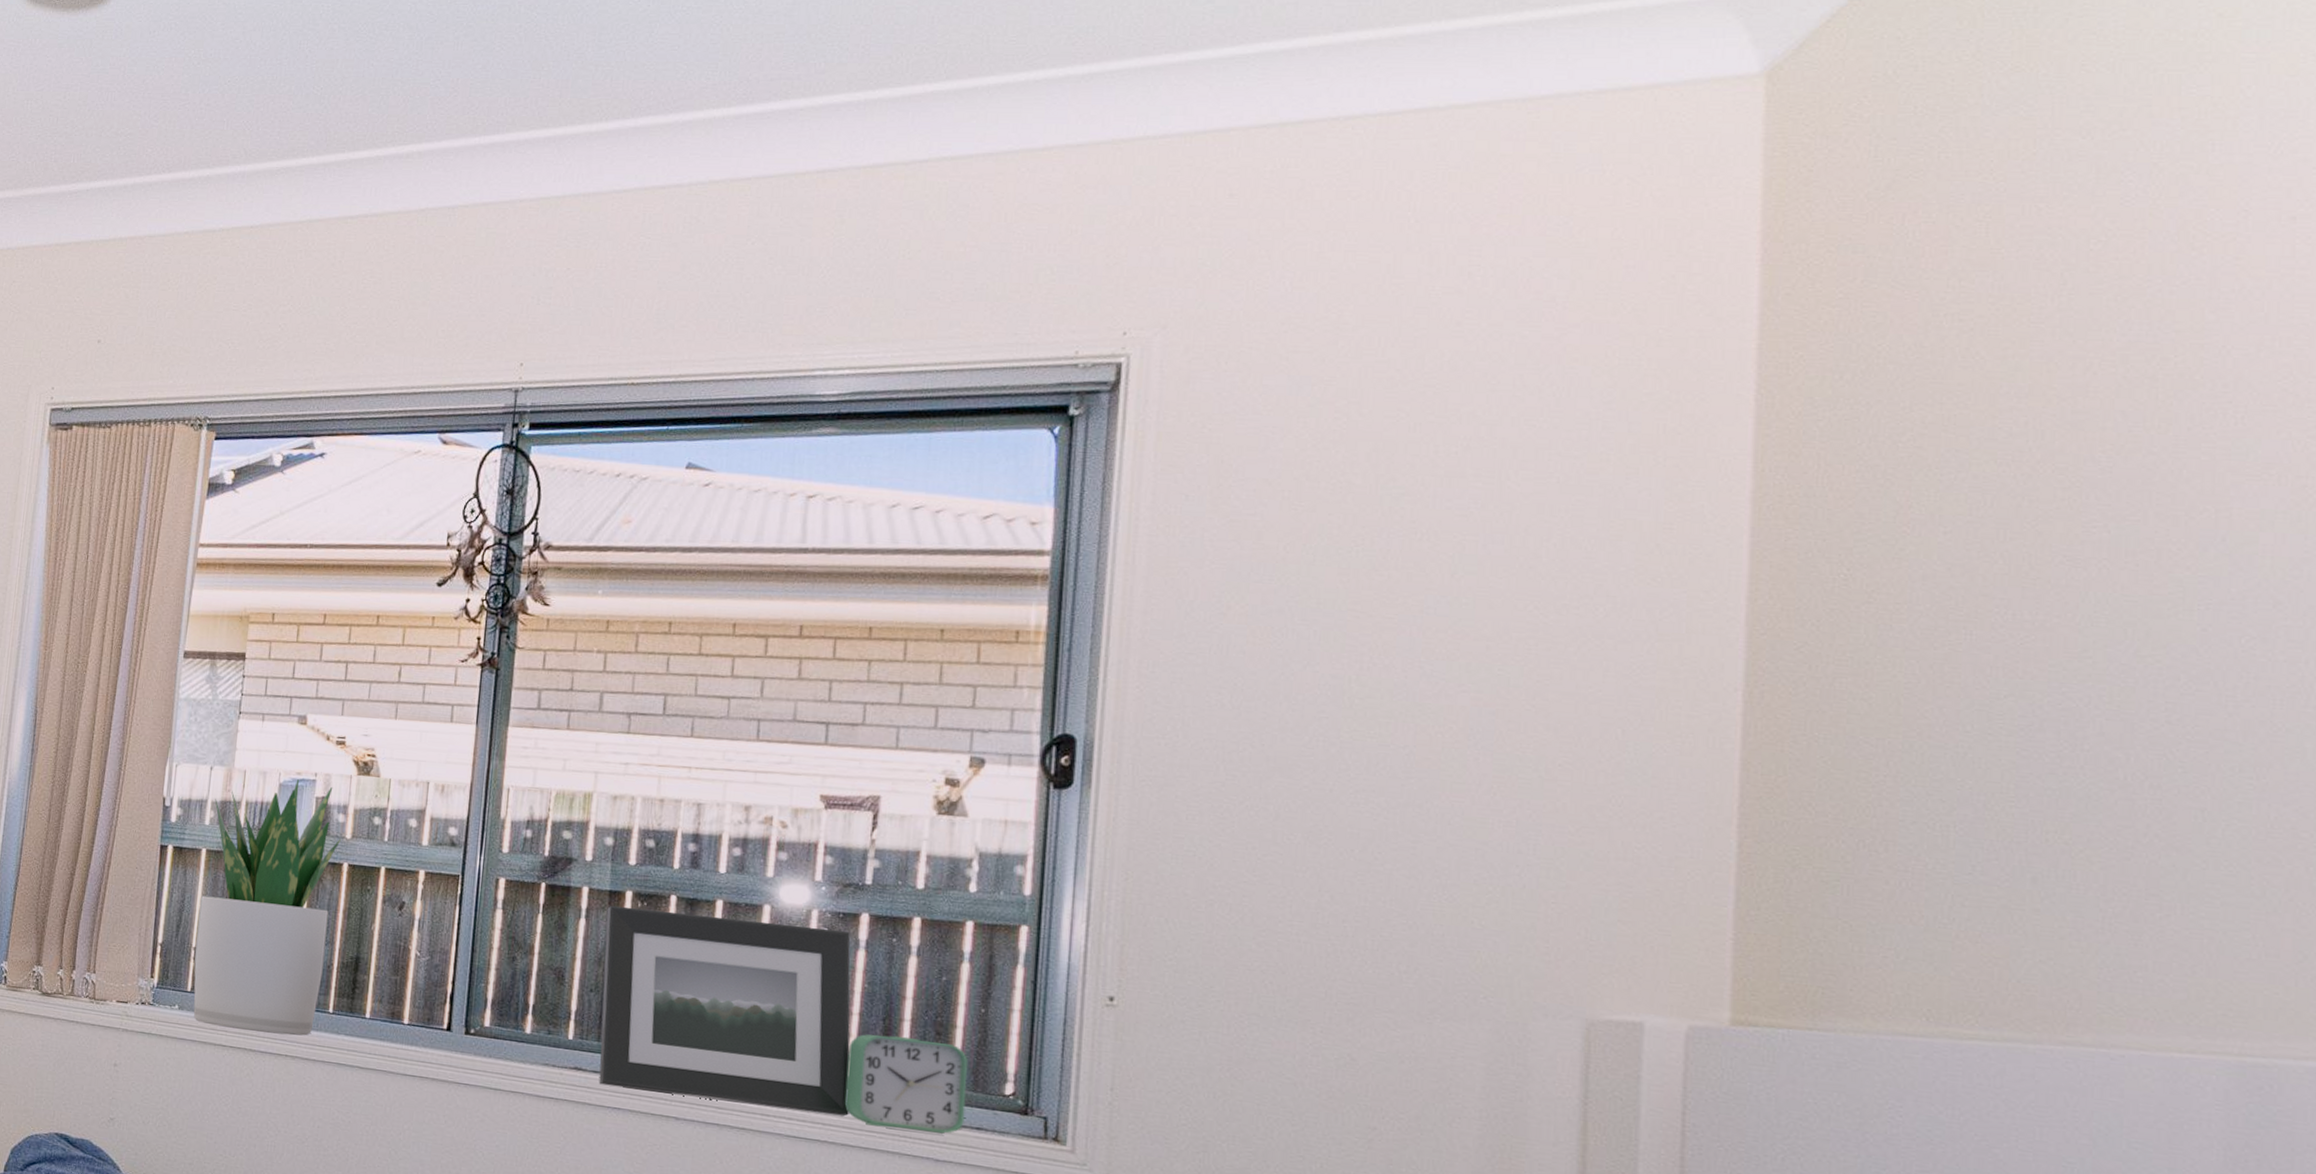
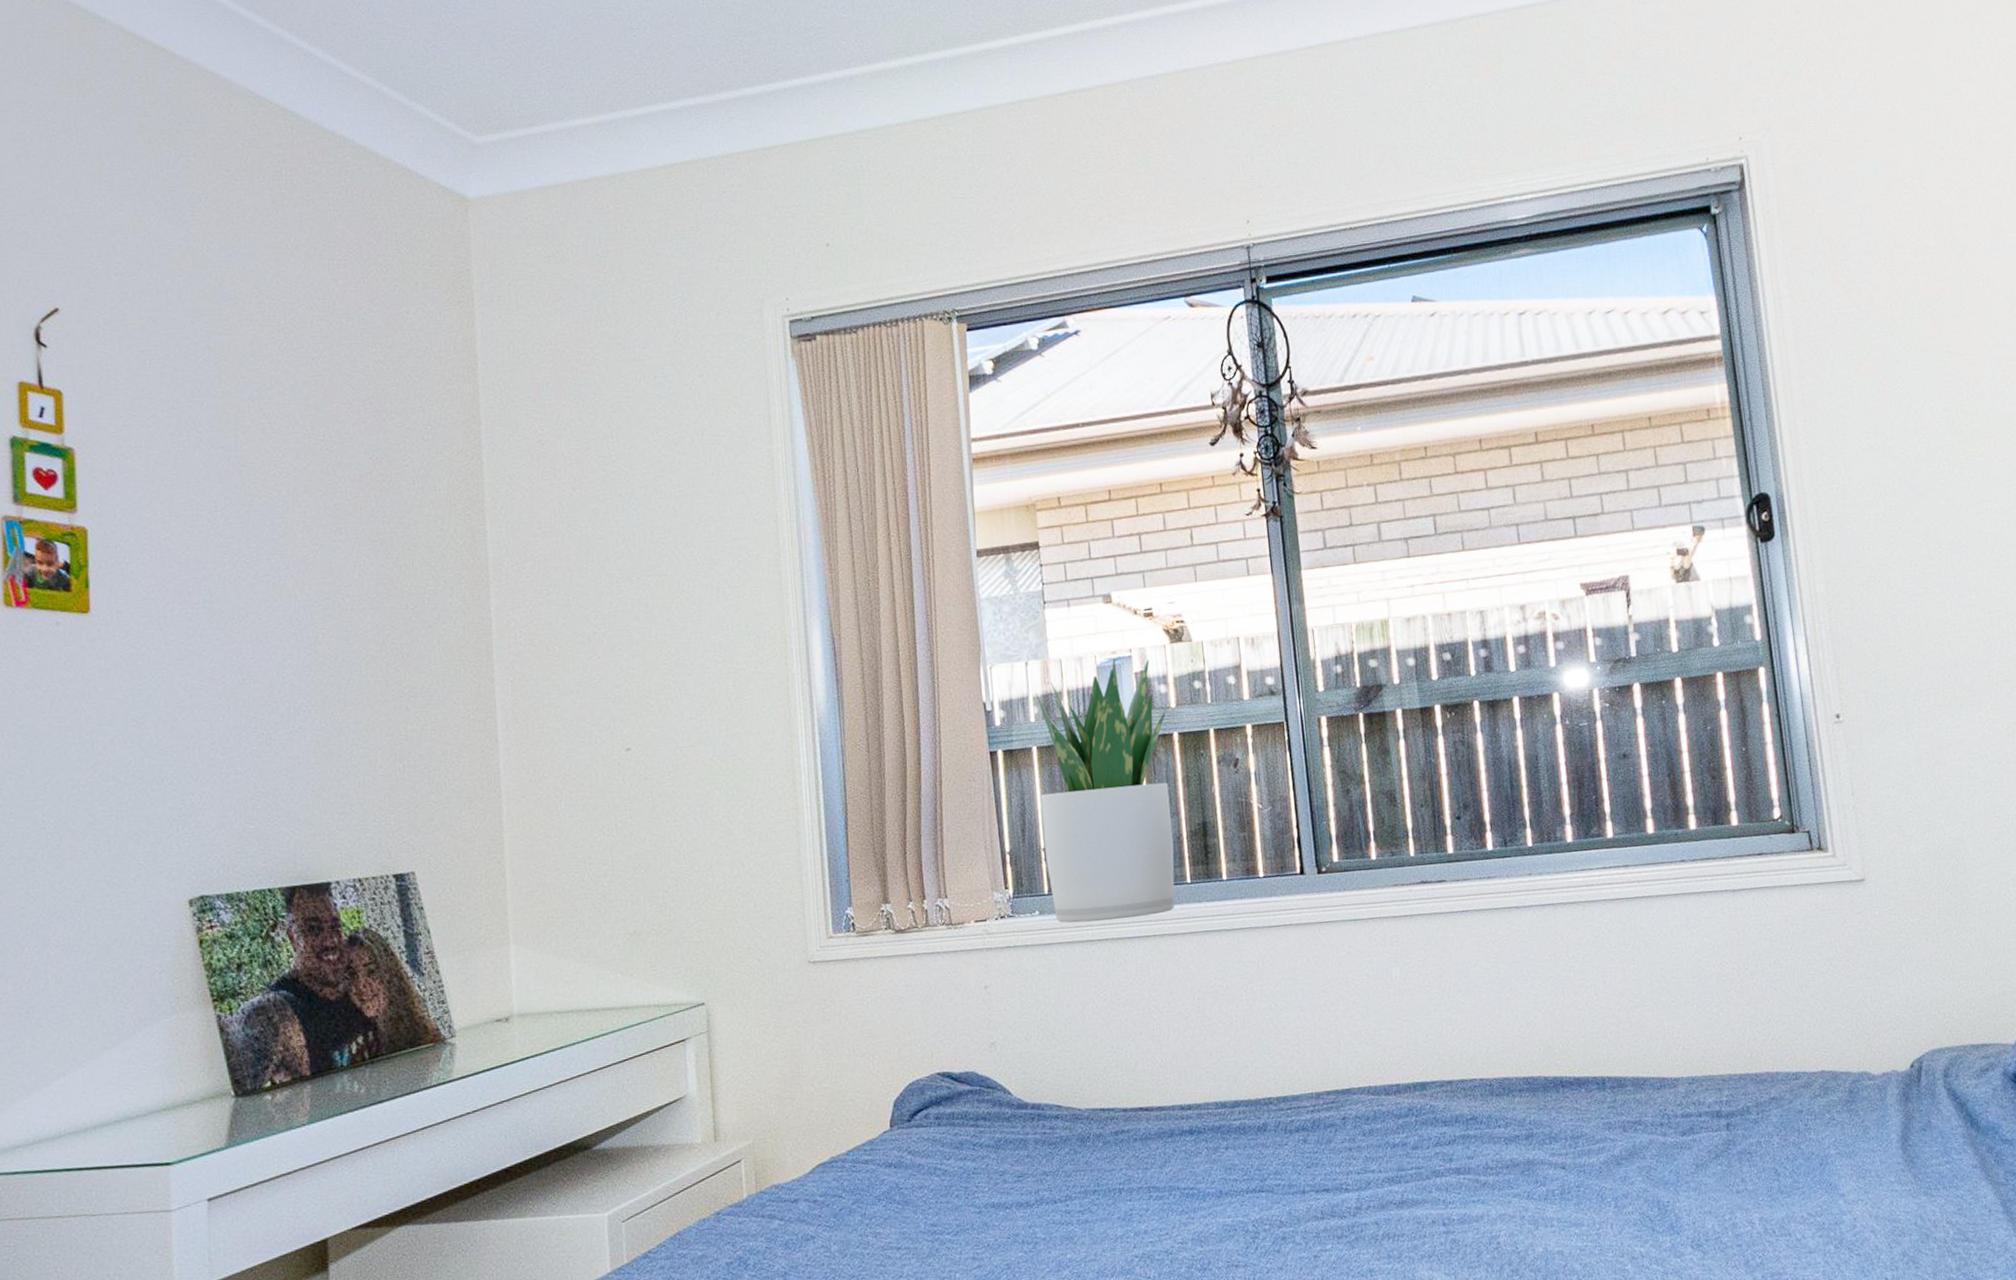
picture frame: present [599,905,851,1117] -> none [1421,702,1657,892]
alarm clock: present [845,1034,968,1135] -> none [1645,785,1748,872]

